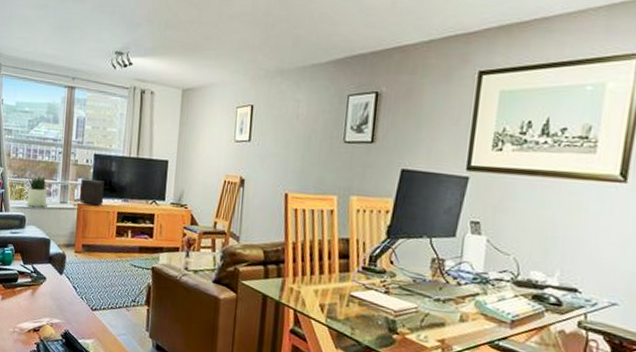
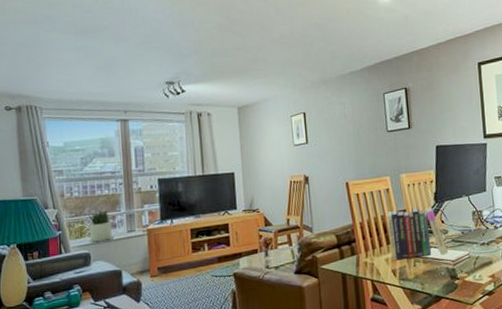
decorative box: present [79,178,104,206] -> none [147,202,174,228]
books: none [321,236,392,302] -> present [387,206,449,261]

